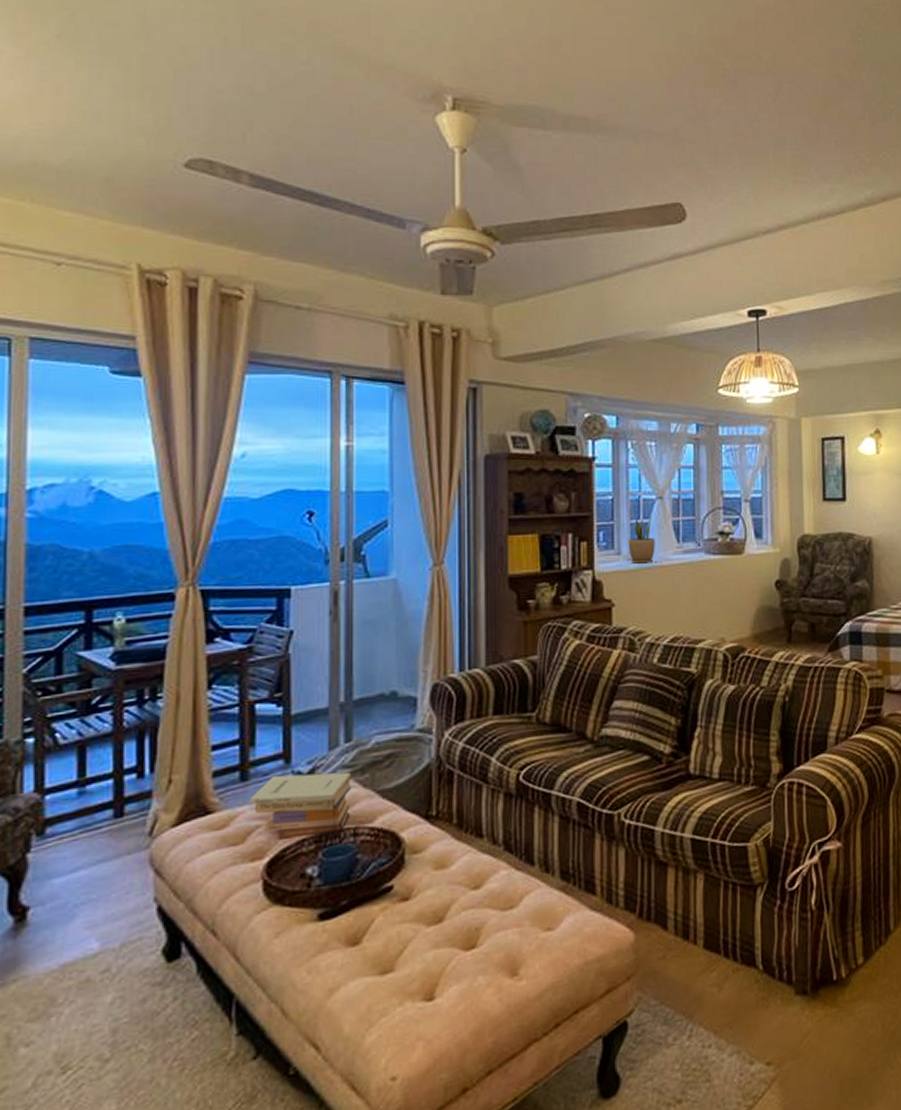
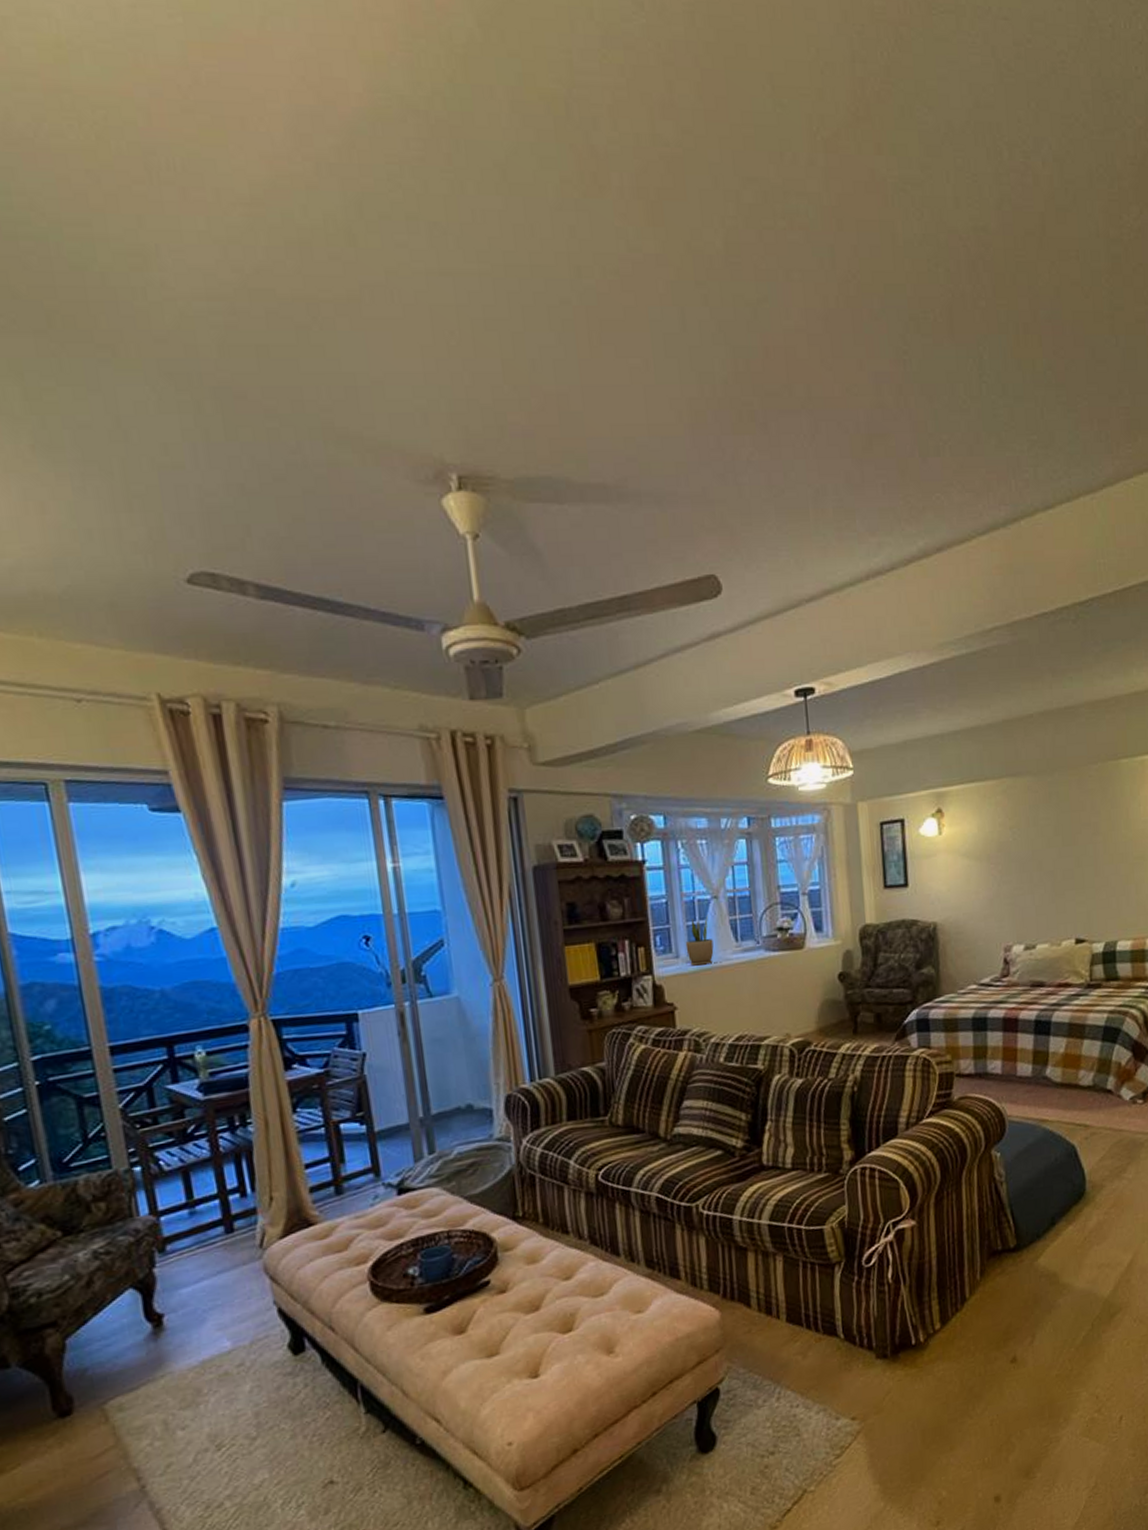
books: present [248,772,352,839] -> none [346,1181,441,1245]

